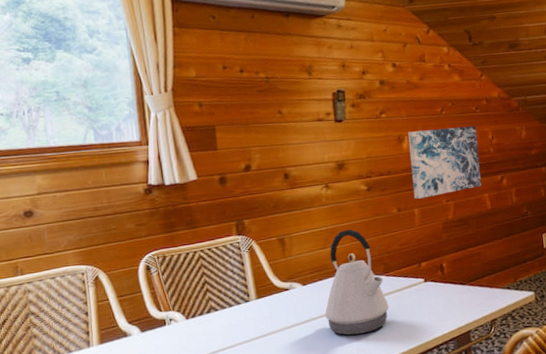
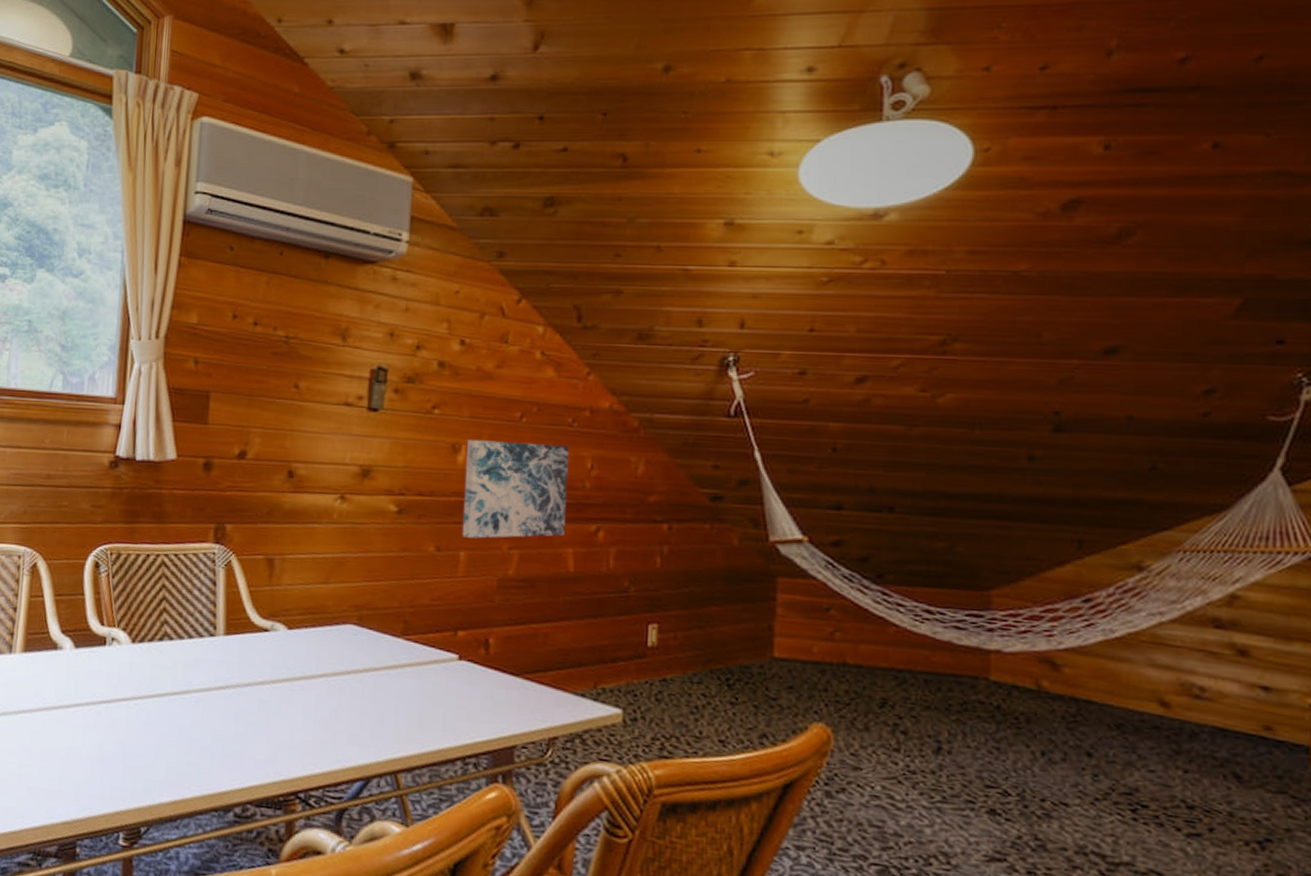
kettle: present [325,229,389,335] -> none [312,562,402,716]

